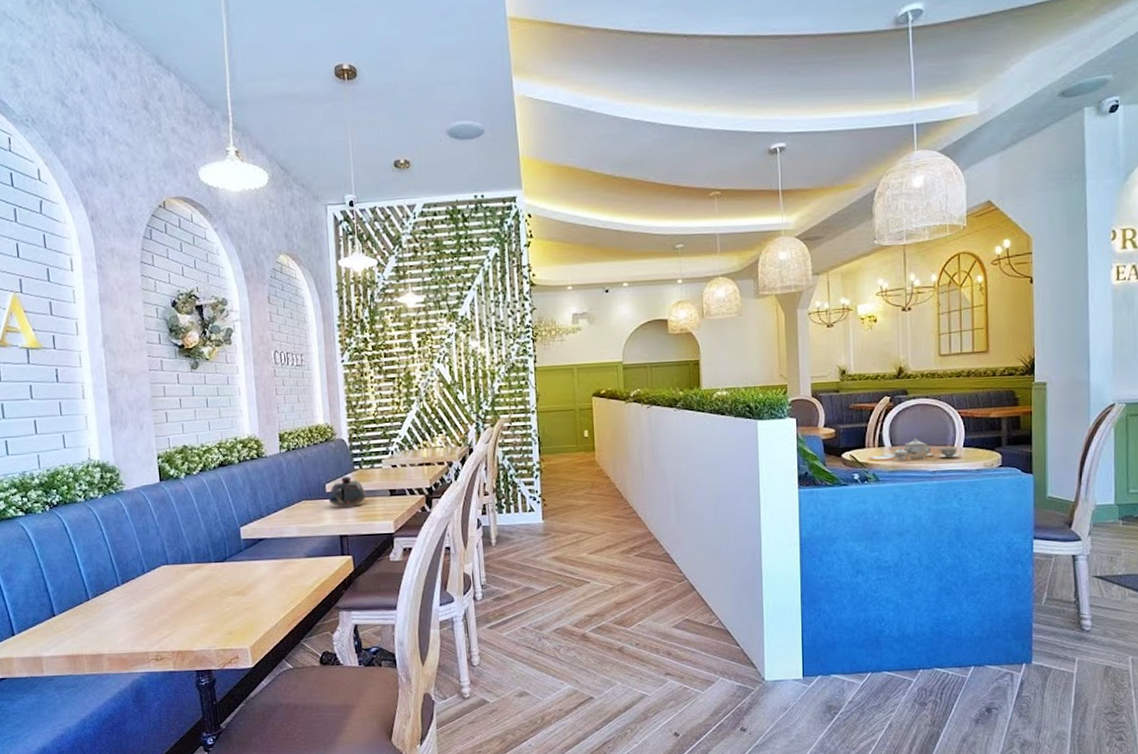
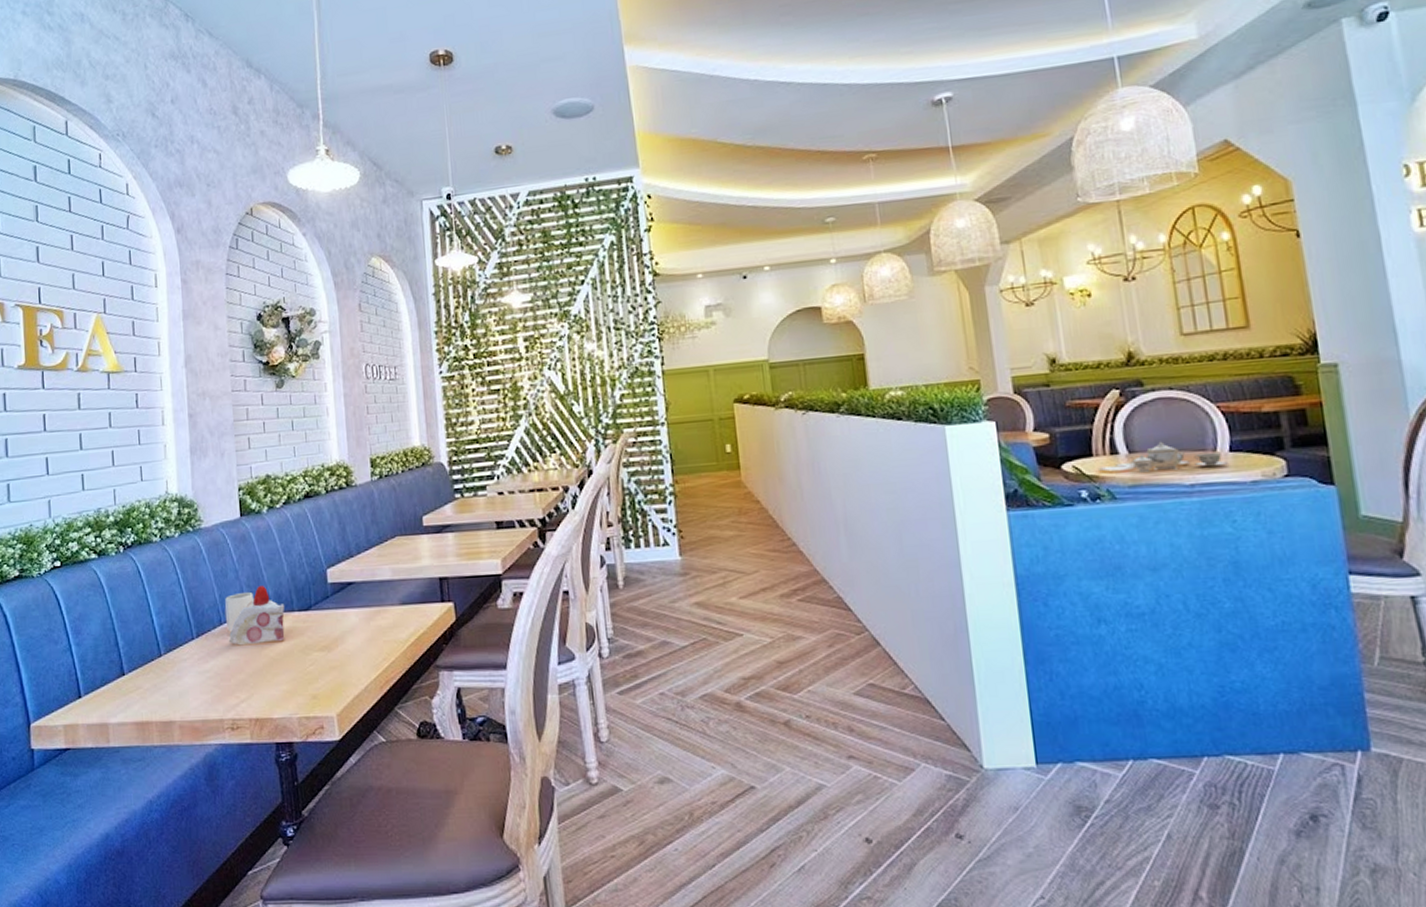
mug: none [146,545,175,580] -> present [224,591,255,632]
cake slice: none [152,541,203,591] -> present [229,586,285,646]
teapot: present [328,476,367,509] -> none [425,506,470,545]

